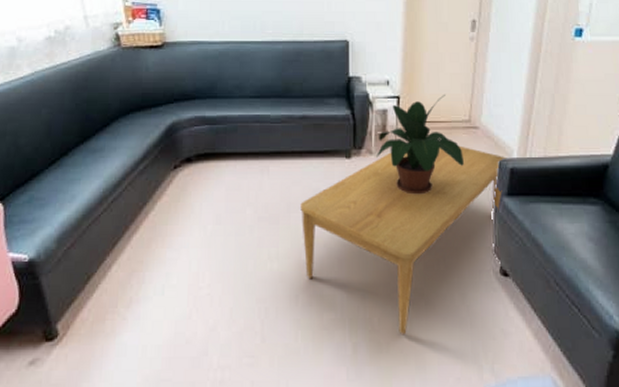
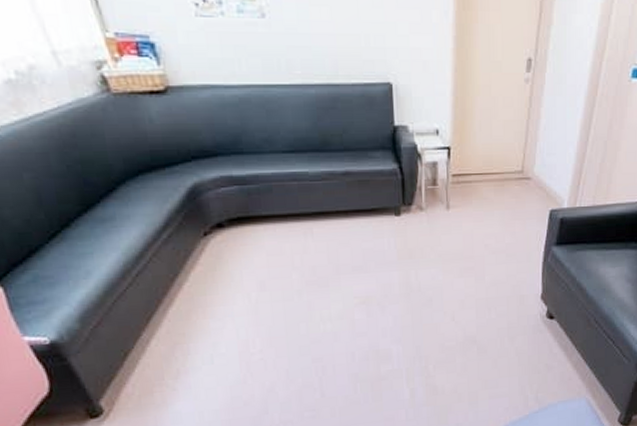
coffee table: present [300,145,507,334] -> none [350,197,558,377]
potted plant: present [376,94,464,195] -> none [427,143,515,249]

